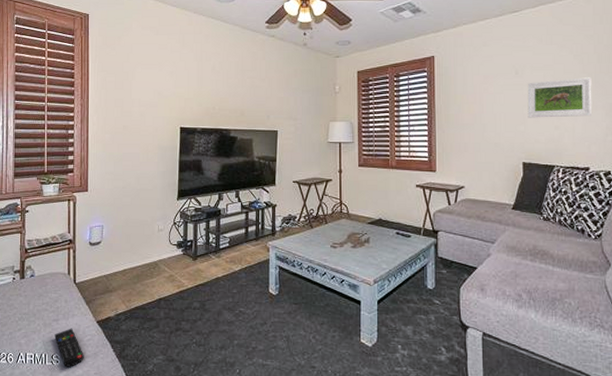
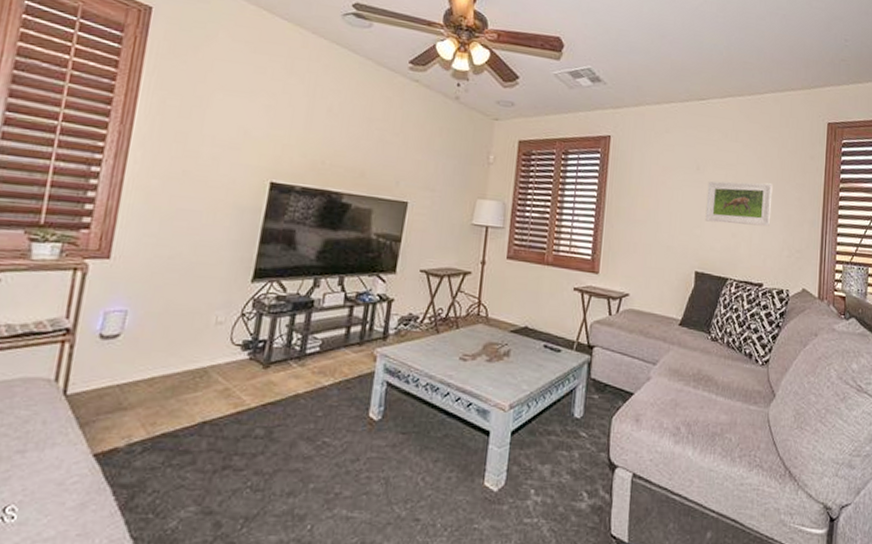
remote control: present [54,328,84,367] -> none [13,464,63,526]

